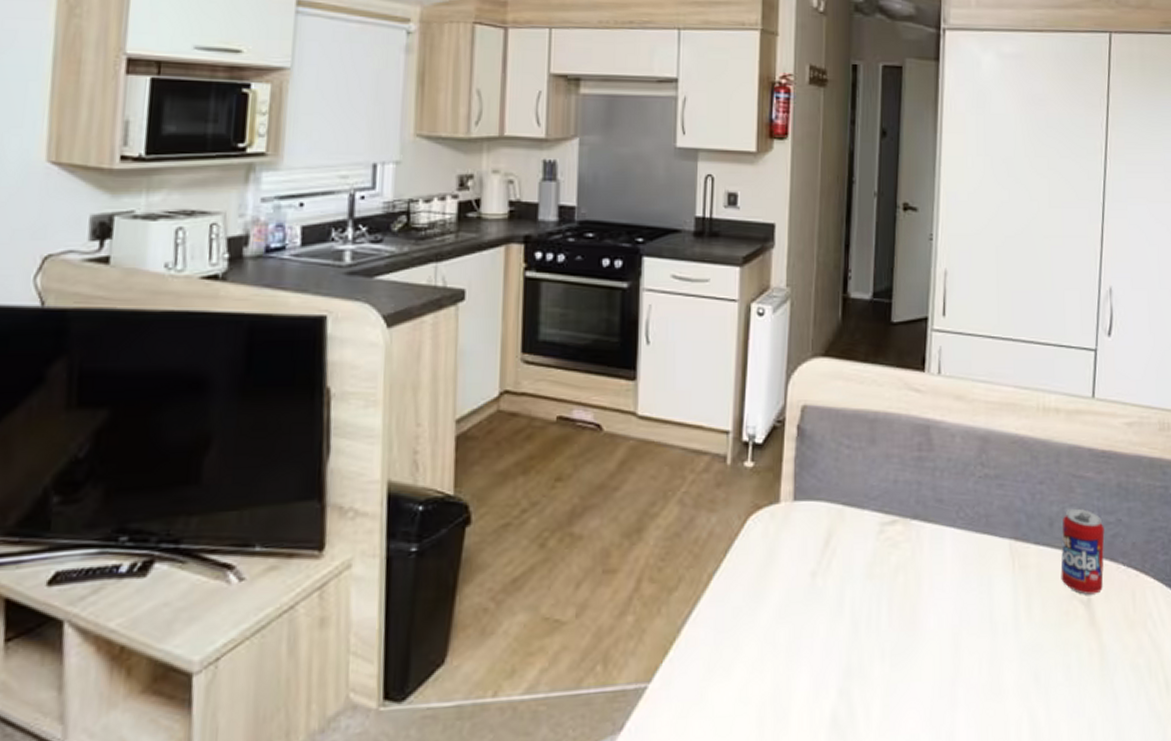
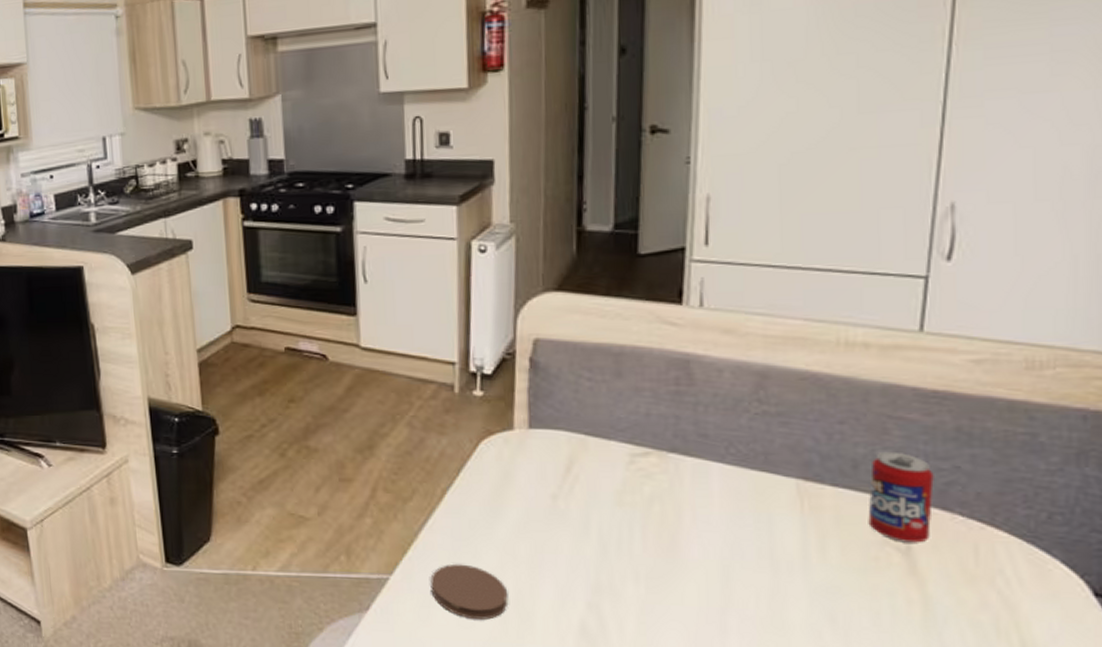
coaster: none [690,660,766,725] -> present [430,564,508,620]

